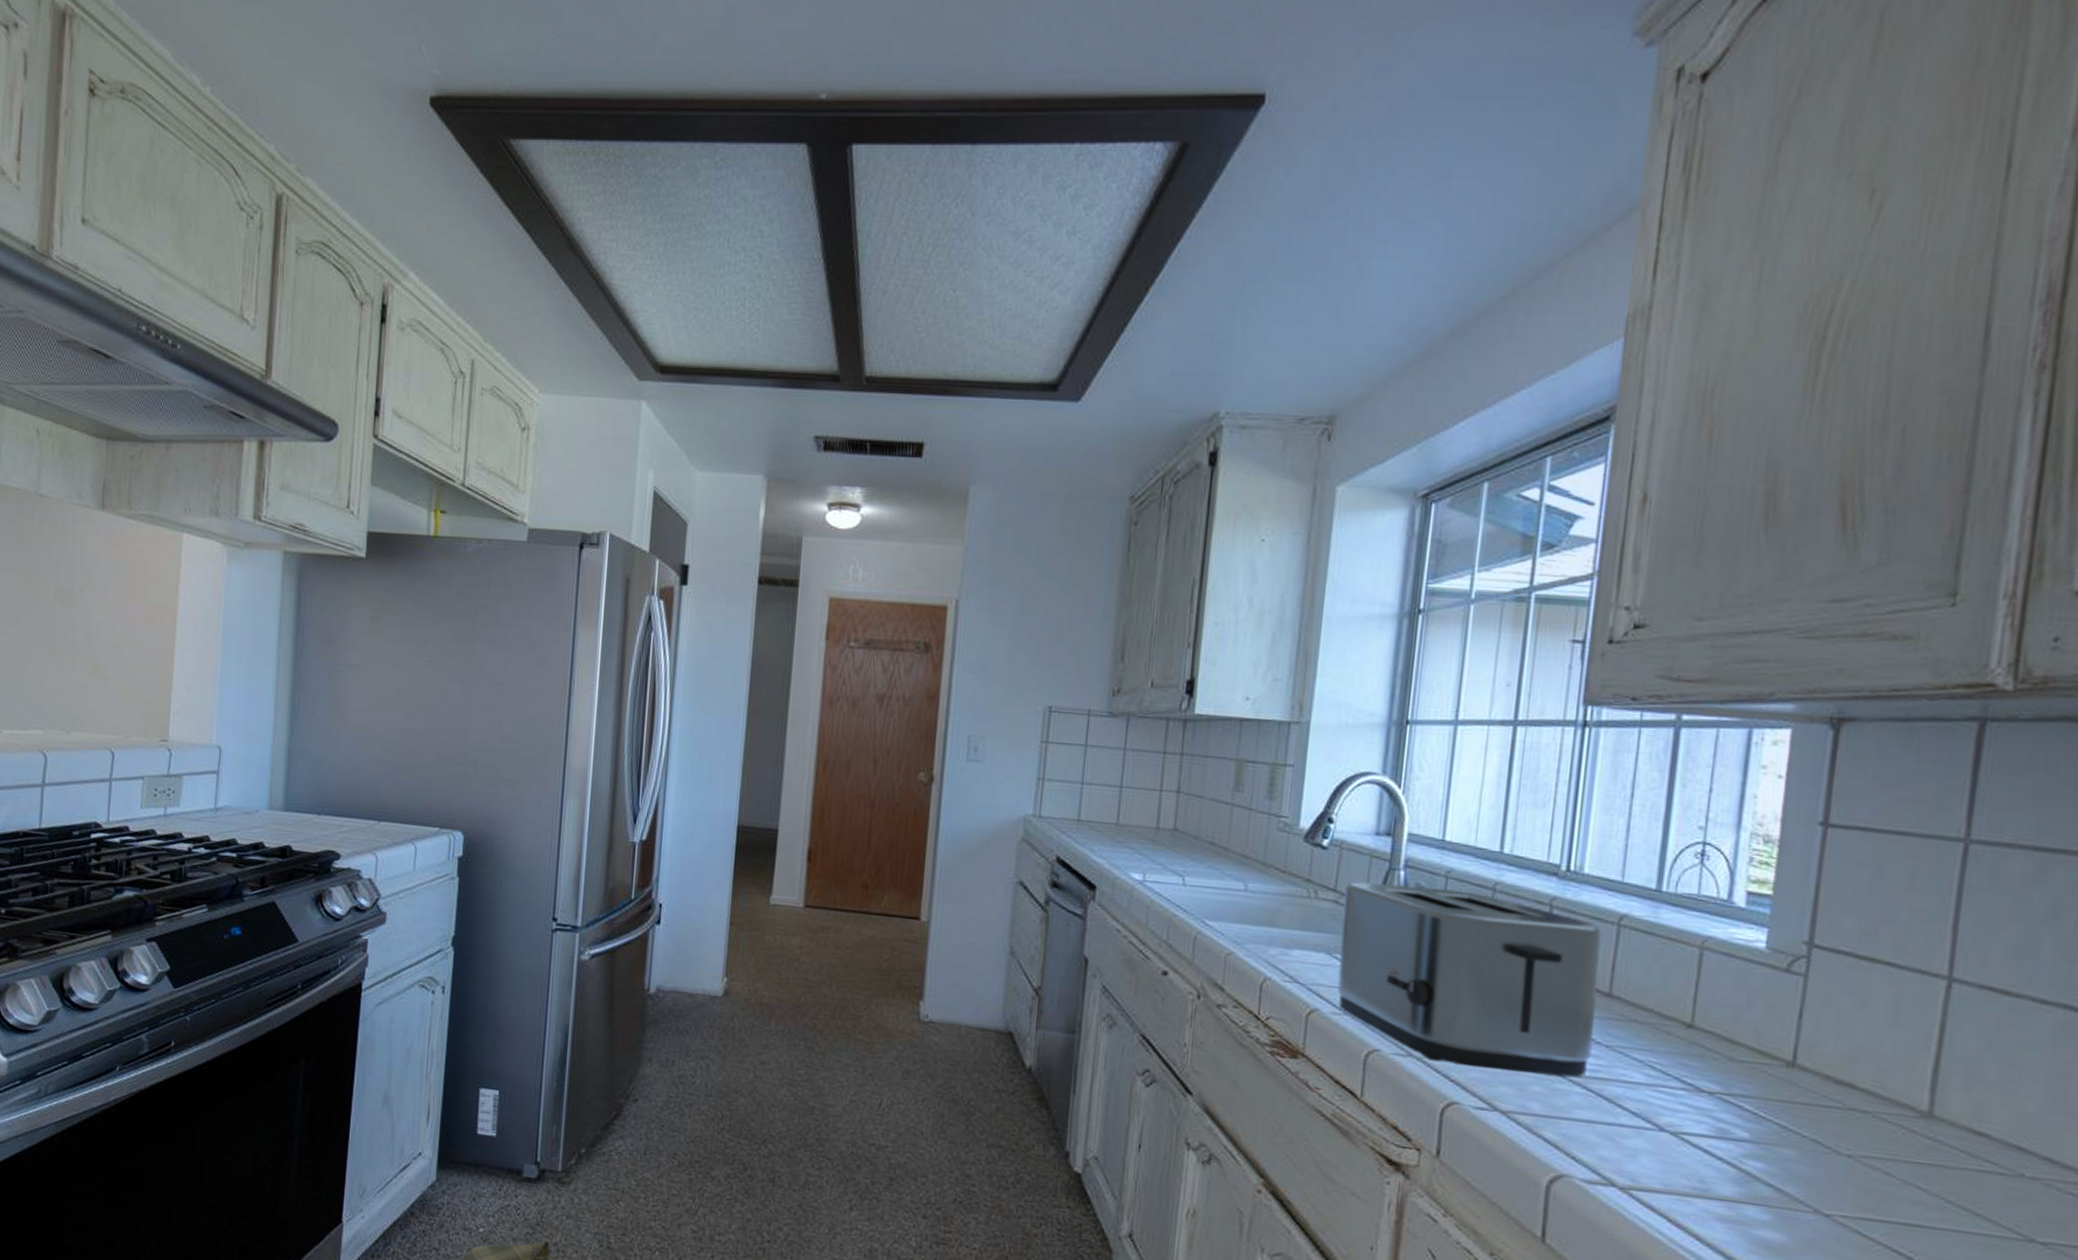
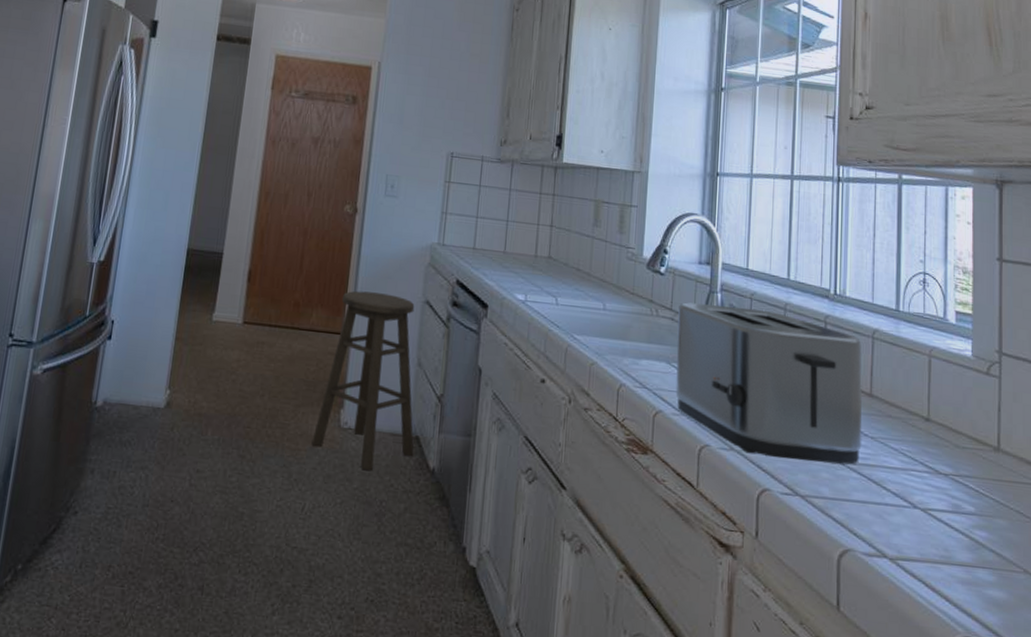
bar stool: none [887,870,1007,1068] -> present [311,290,415,471]

